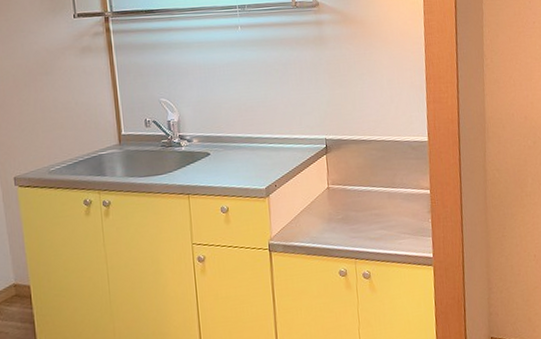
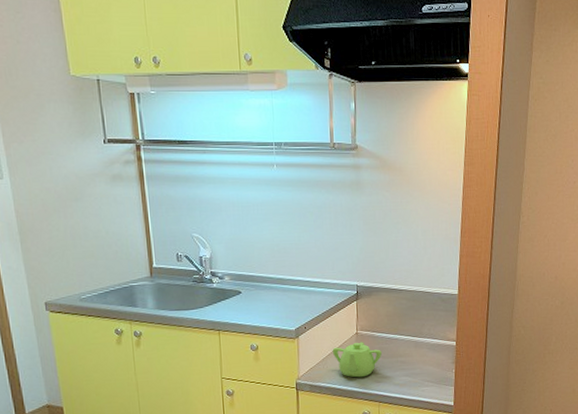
teapot: none [304,196,355,234] -> present [332,342,382,378]

